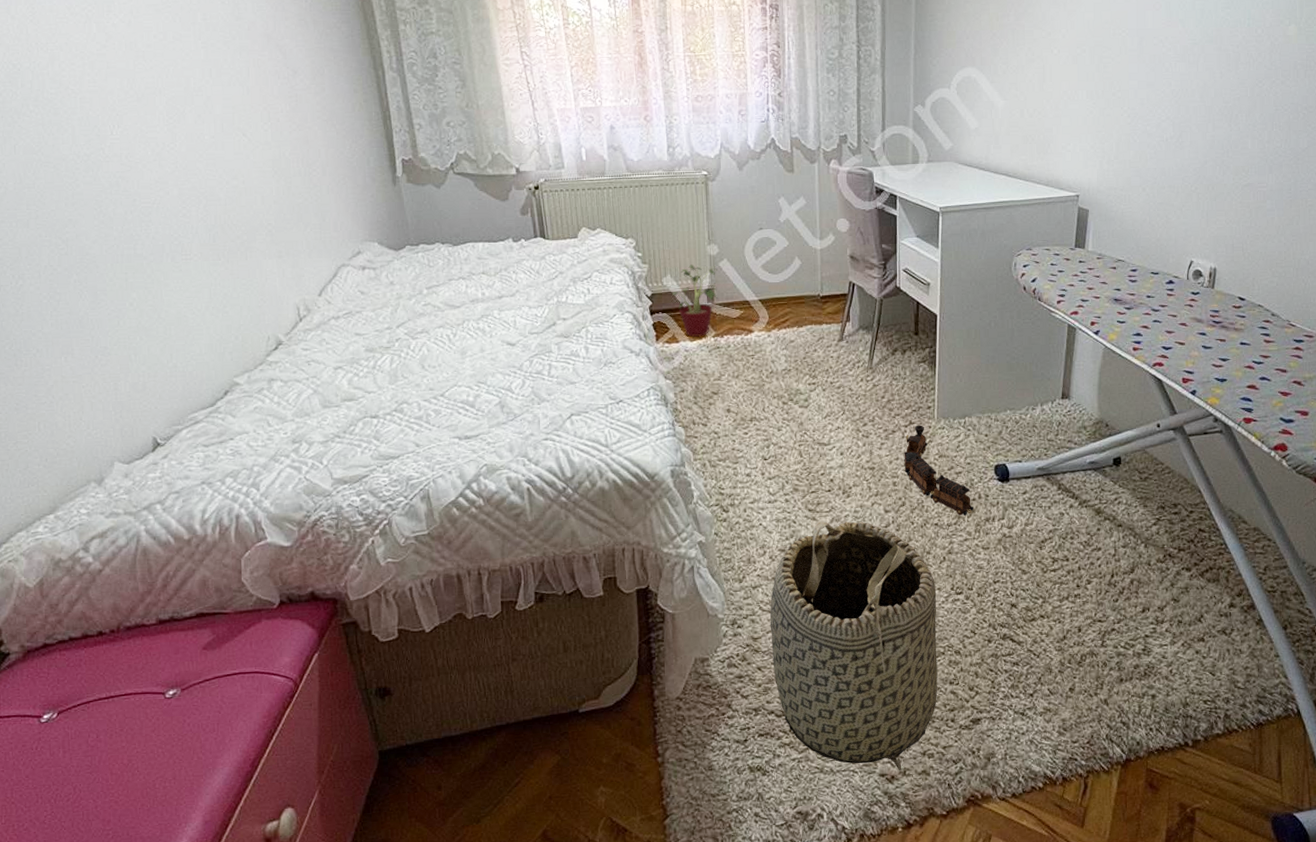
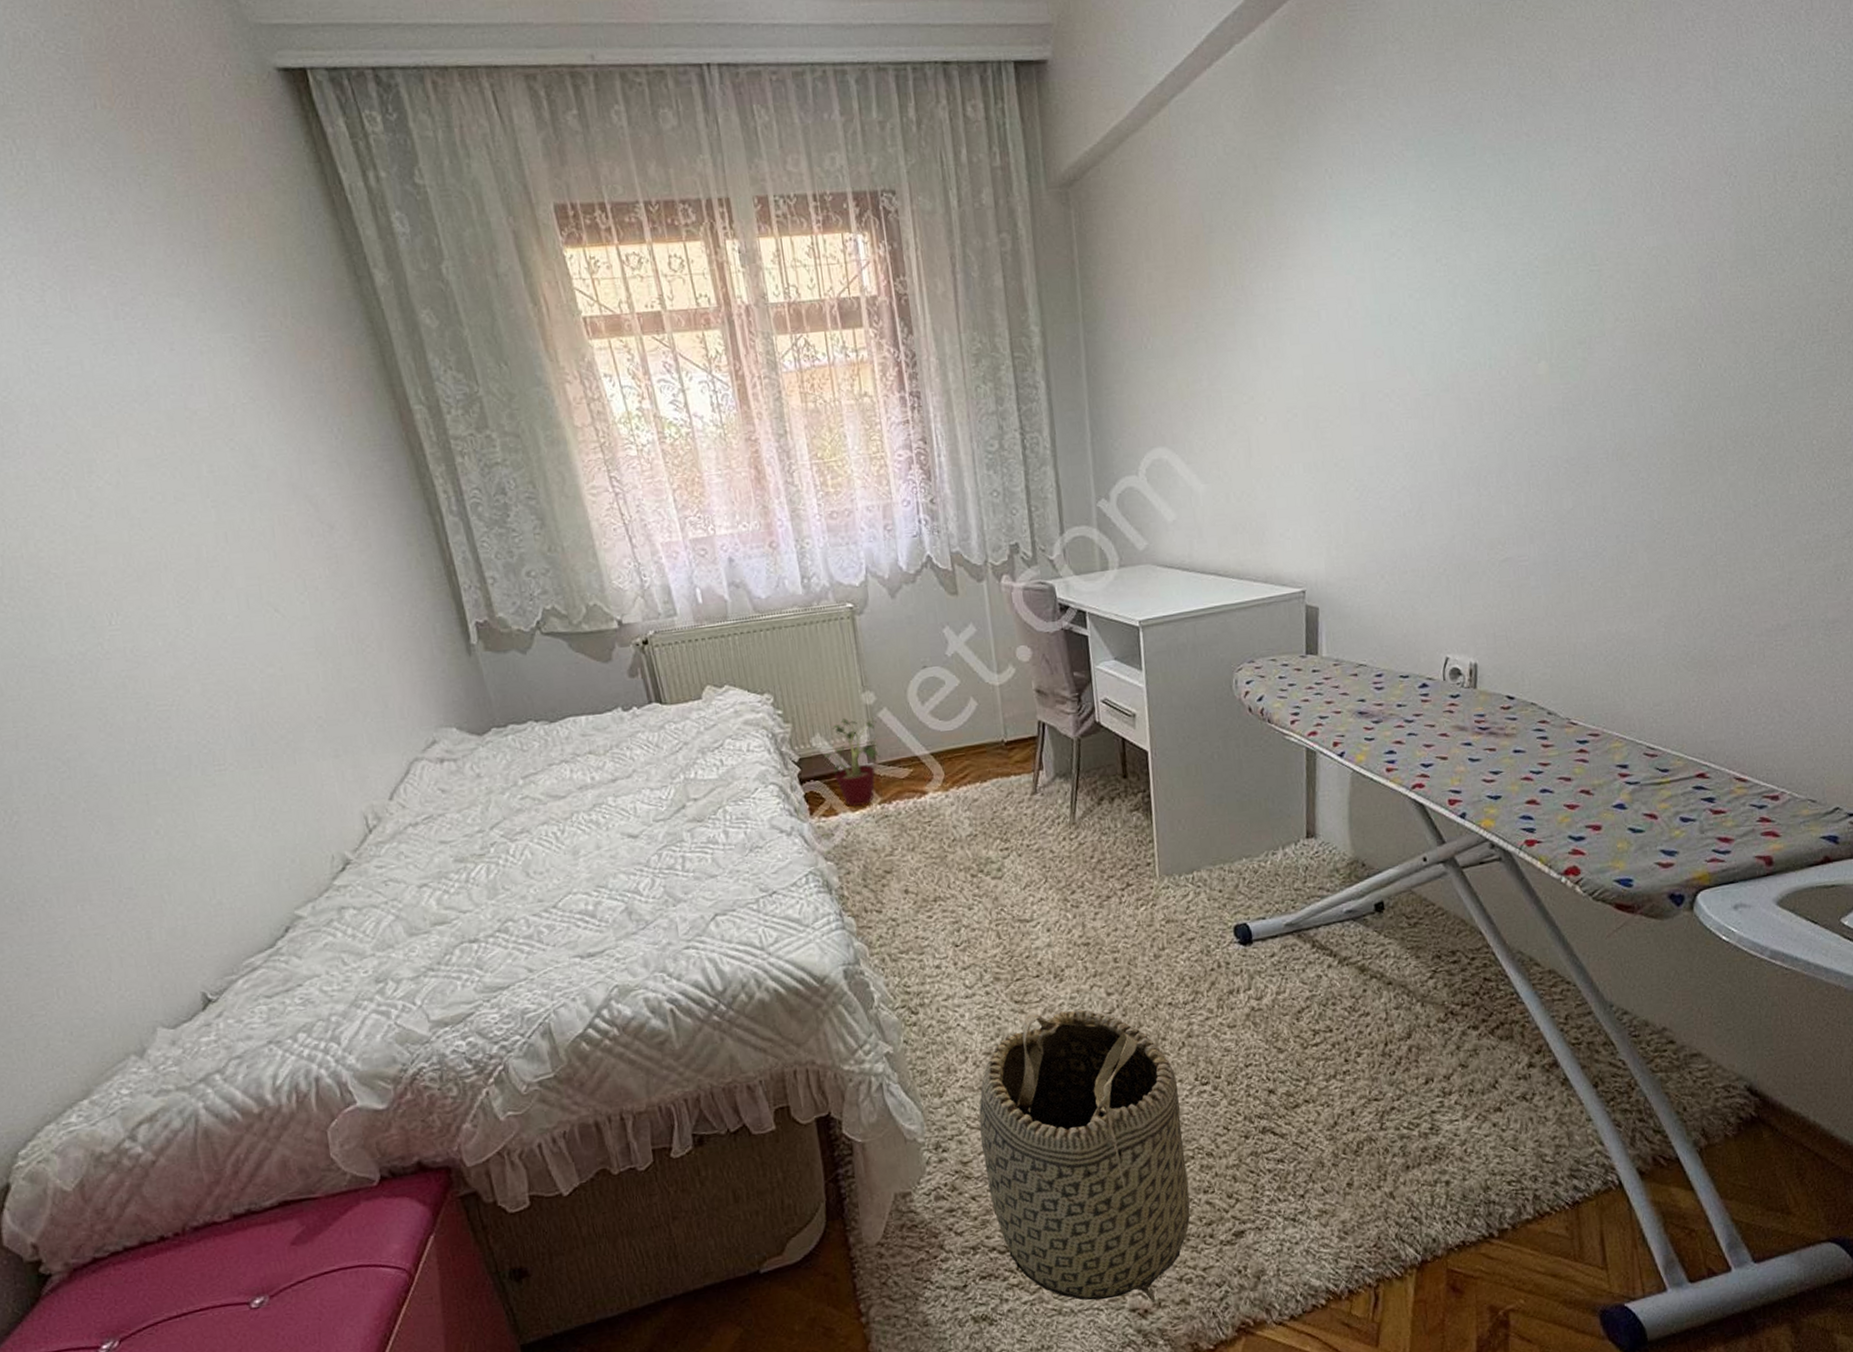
toy train: present [904,425,974,516] -> none [1123,886,1214,991]

